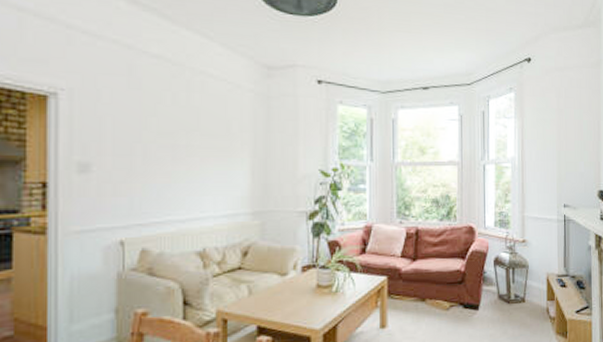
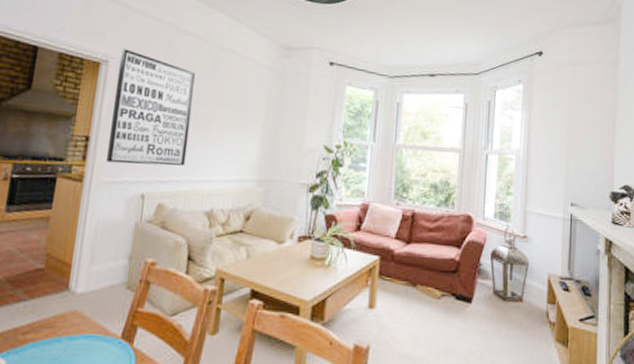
wall art: none [71,77,168,210] -> present [106,48,196,166]

